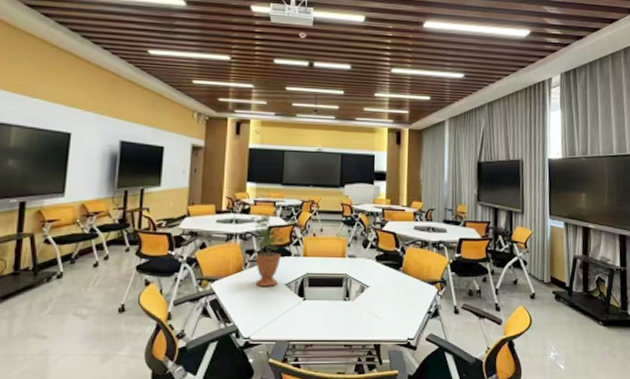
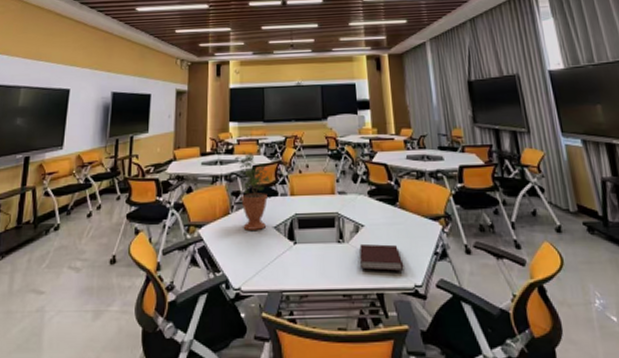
notebook: none [363,302,401,326] -> present [359,243,404,271]

